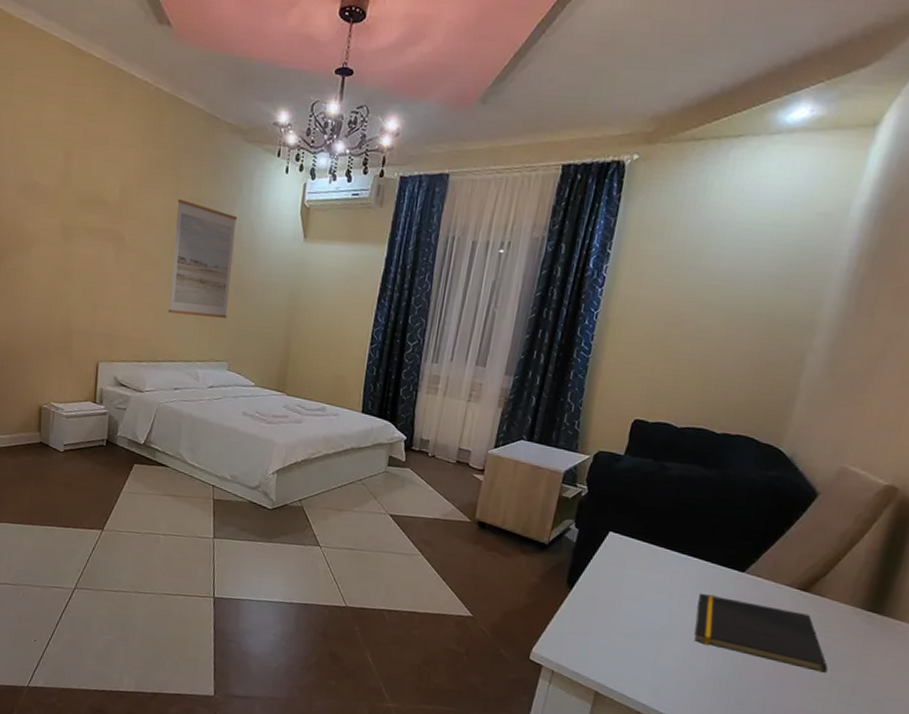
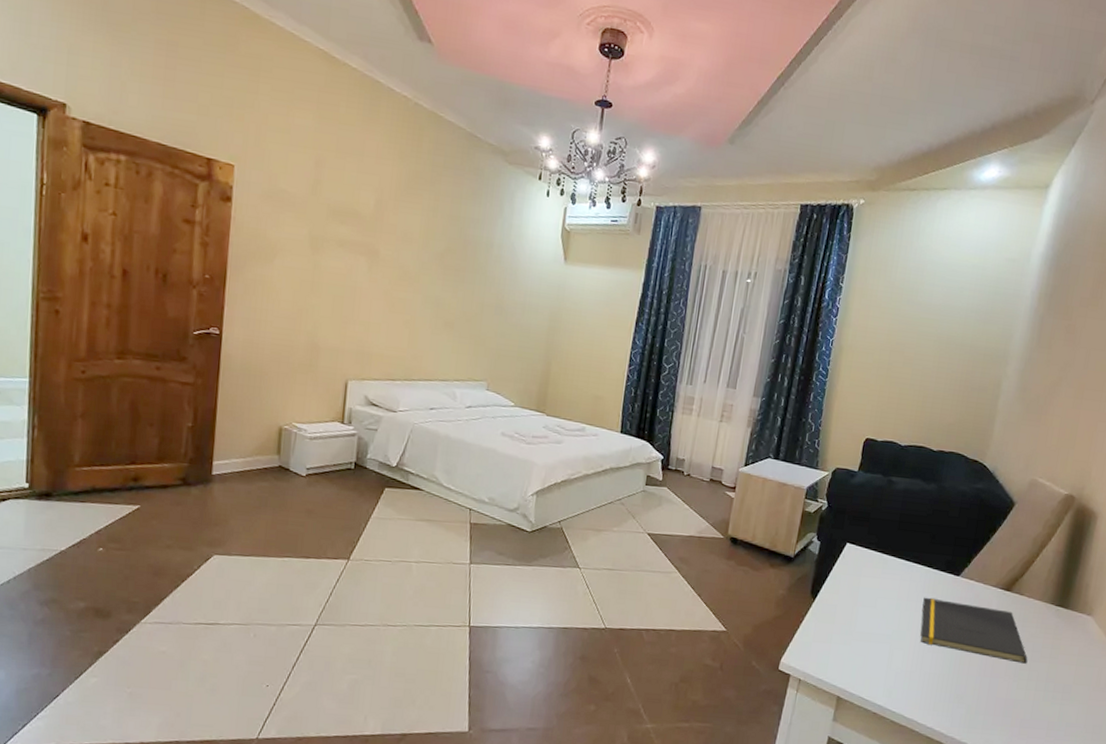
wall art: present [168,199,237,318] -> none [424,216,497,337]

